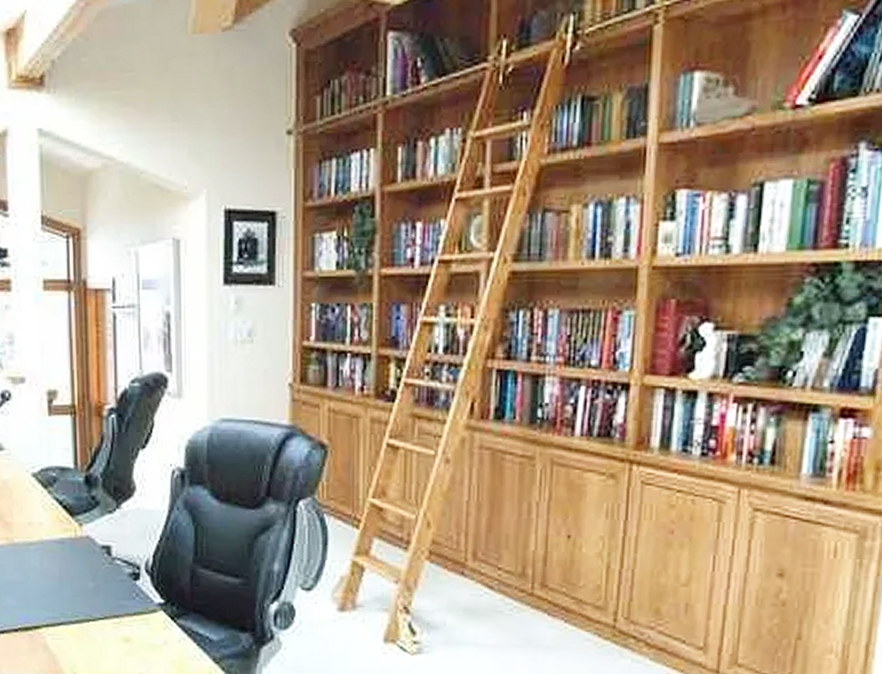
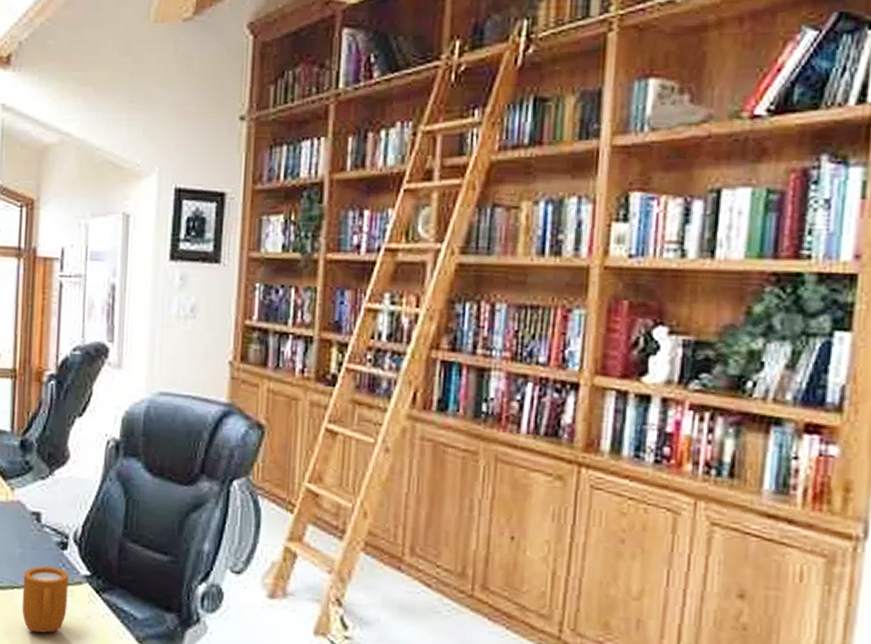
mug: none [98,598,144,662] -> present [22,566,69,633]

